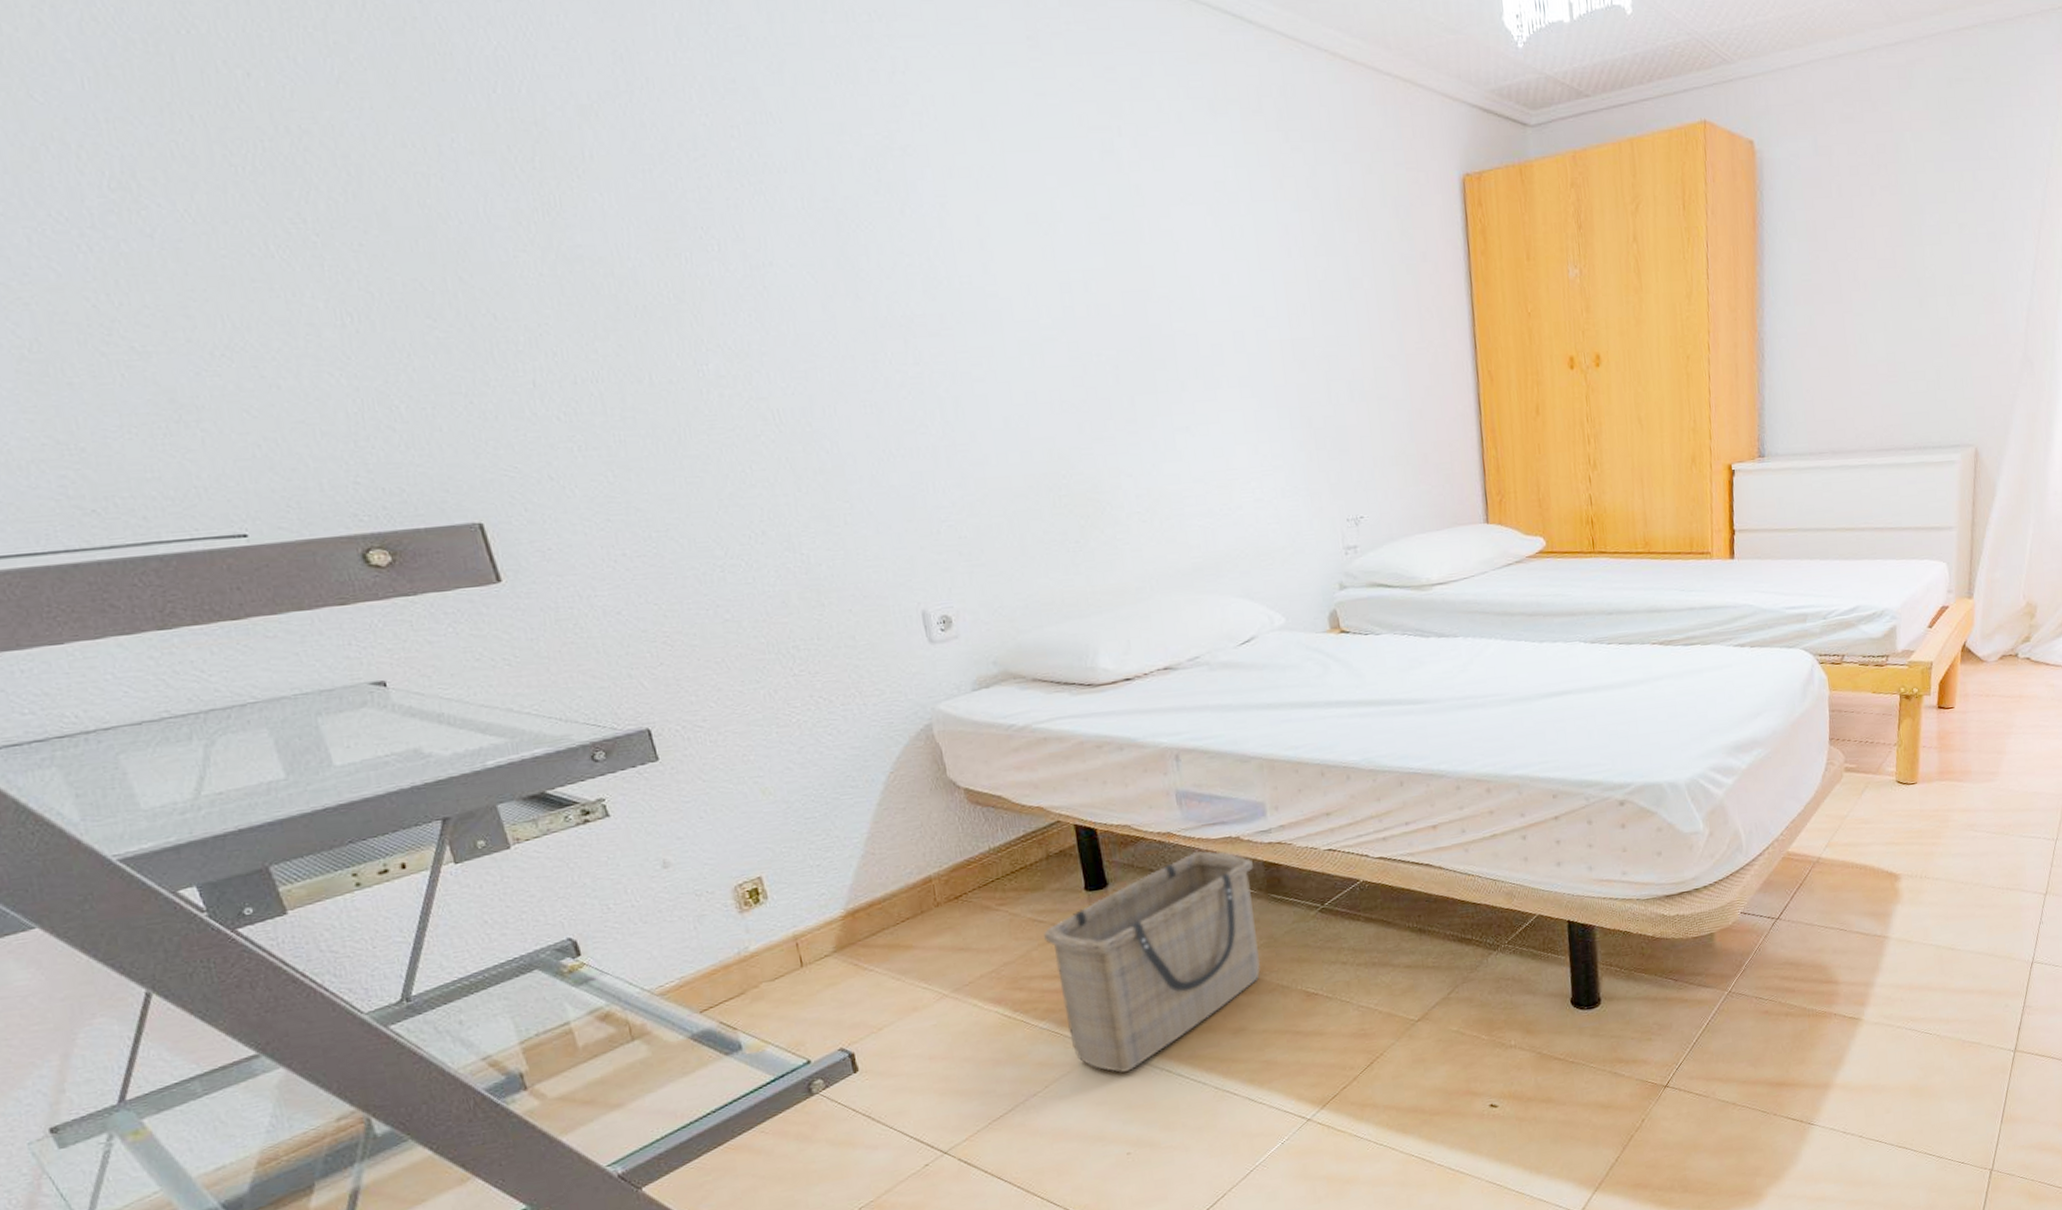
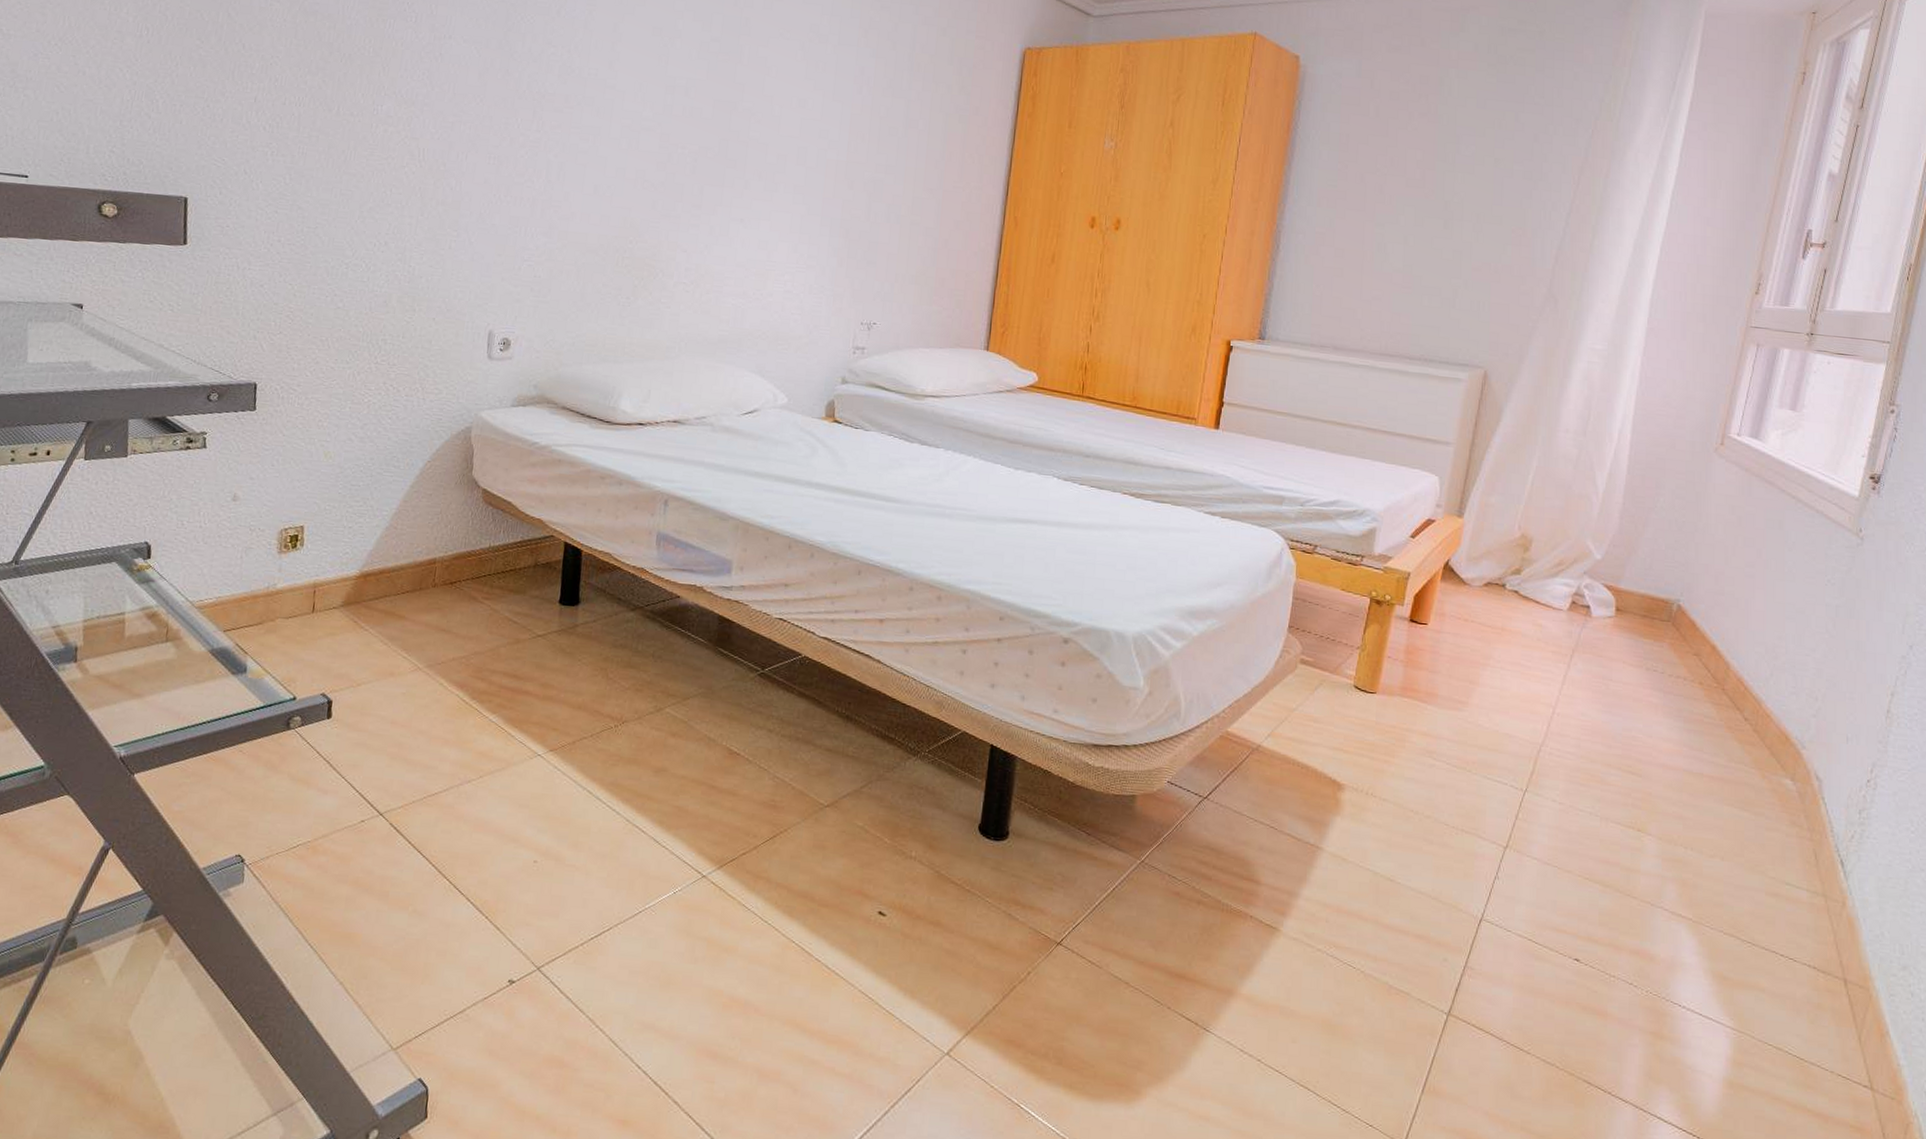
basket: present [1044,851,1261,1073] -> none [512,591,709,782]

